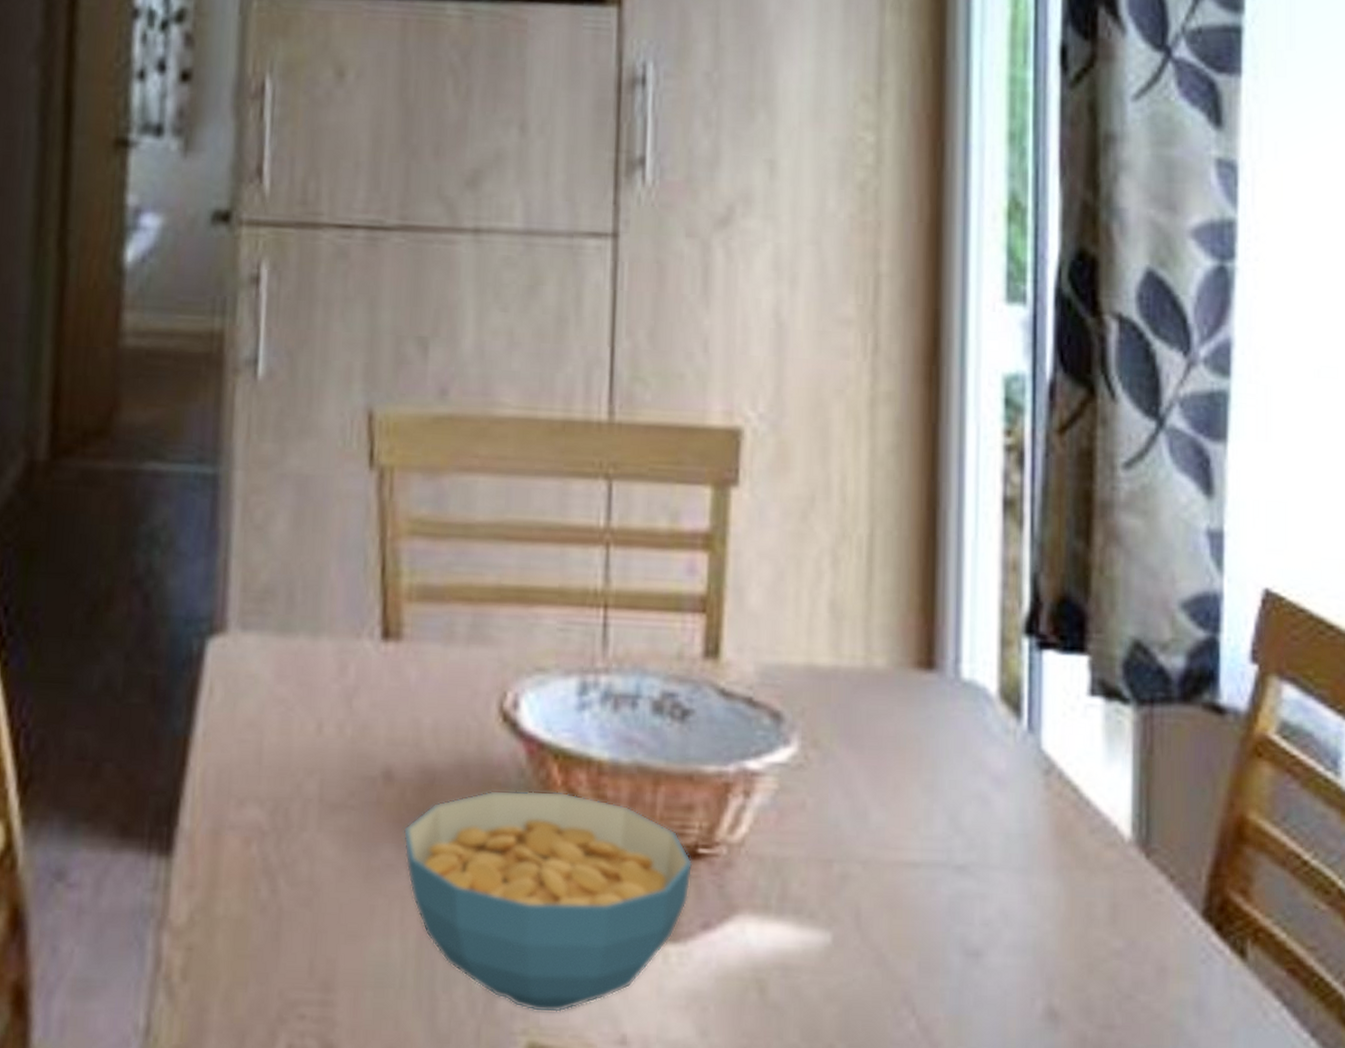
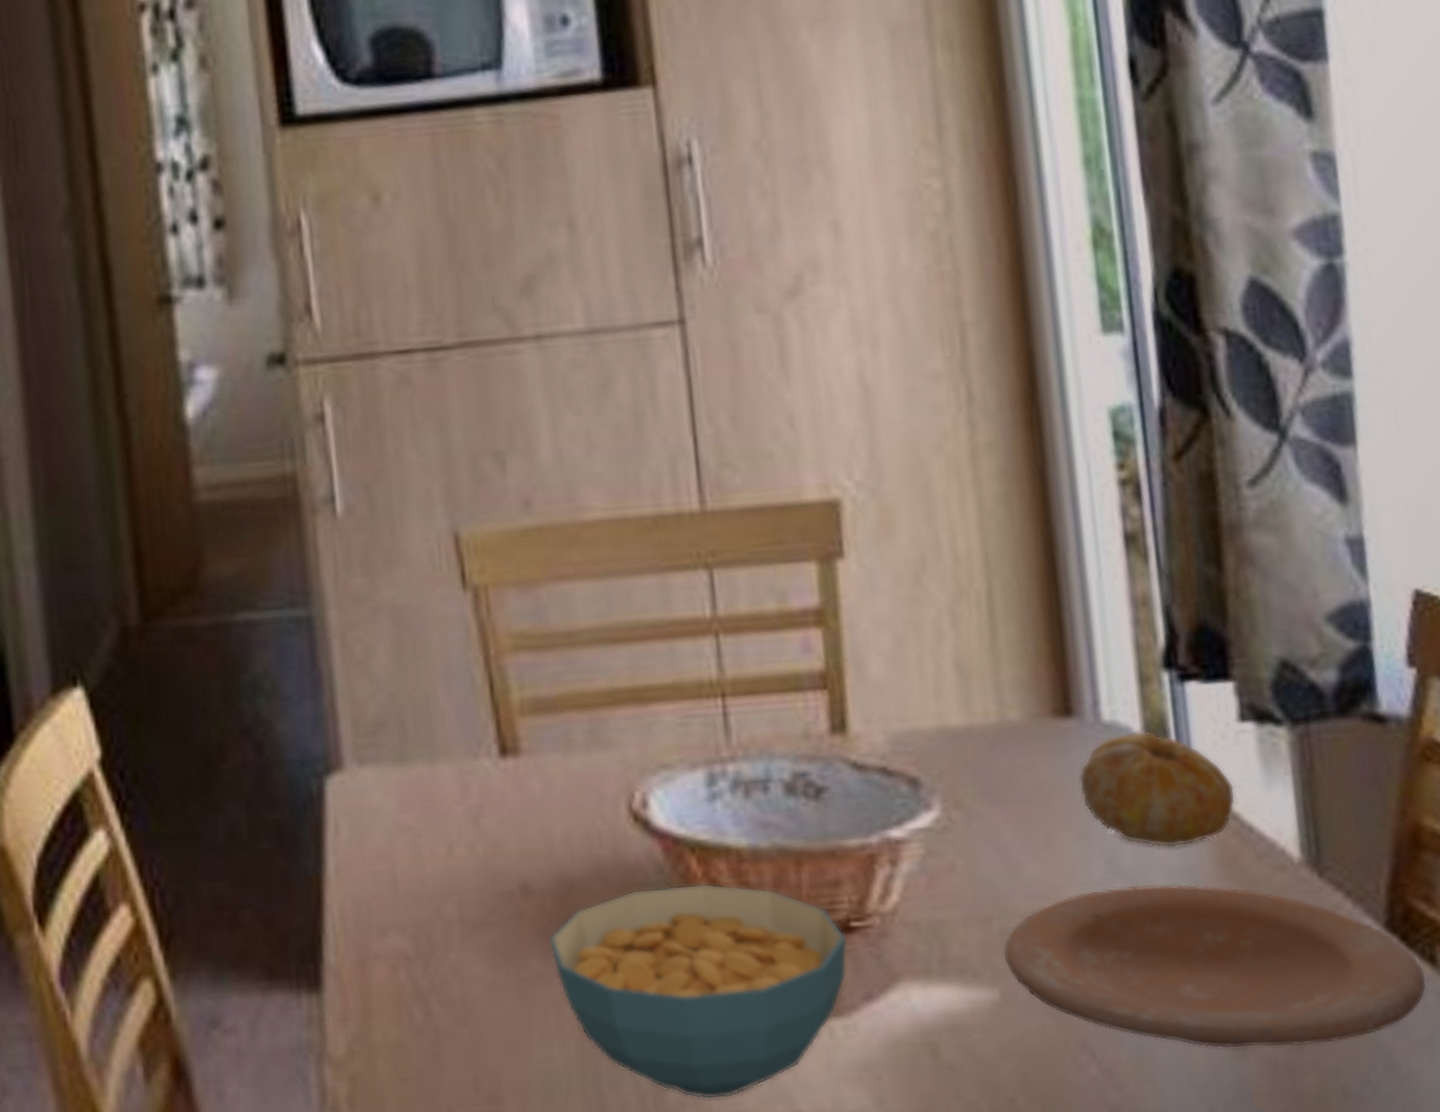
plate: none [840,844,1234,1025] -> present [1003,884,1427,1049]
fruit: none [932,692,1078,812] -> present [1078,731,1236,848]

